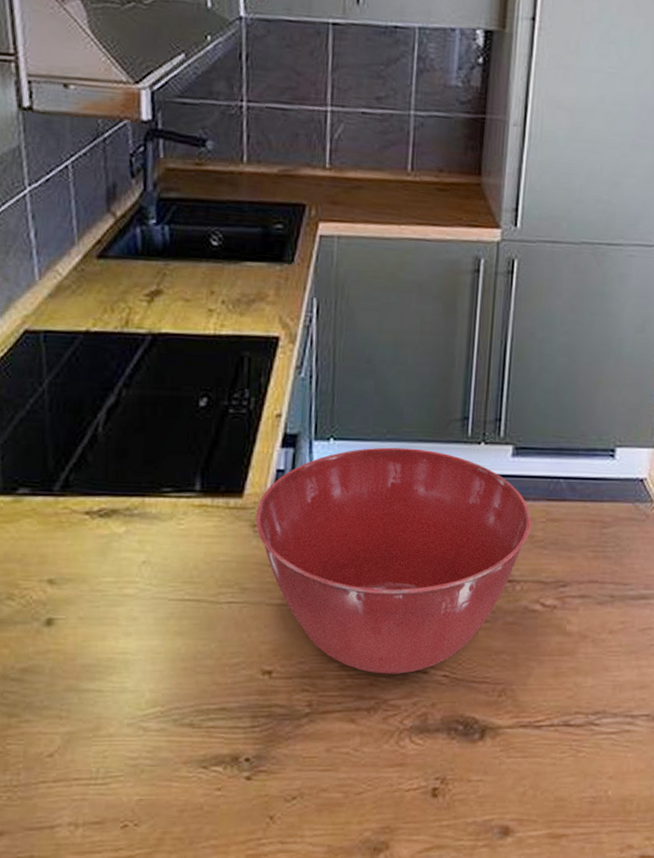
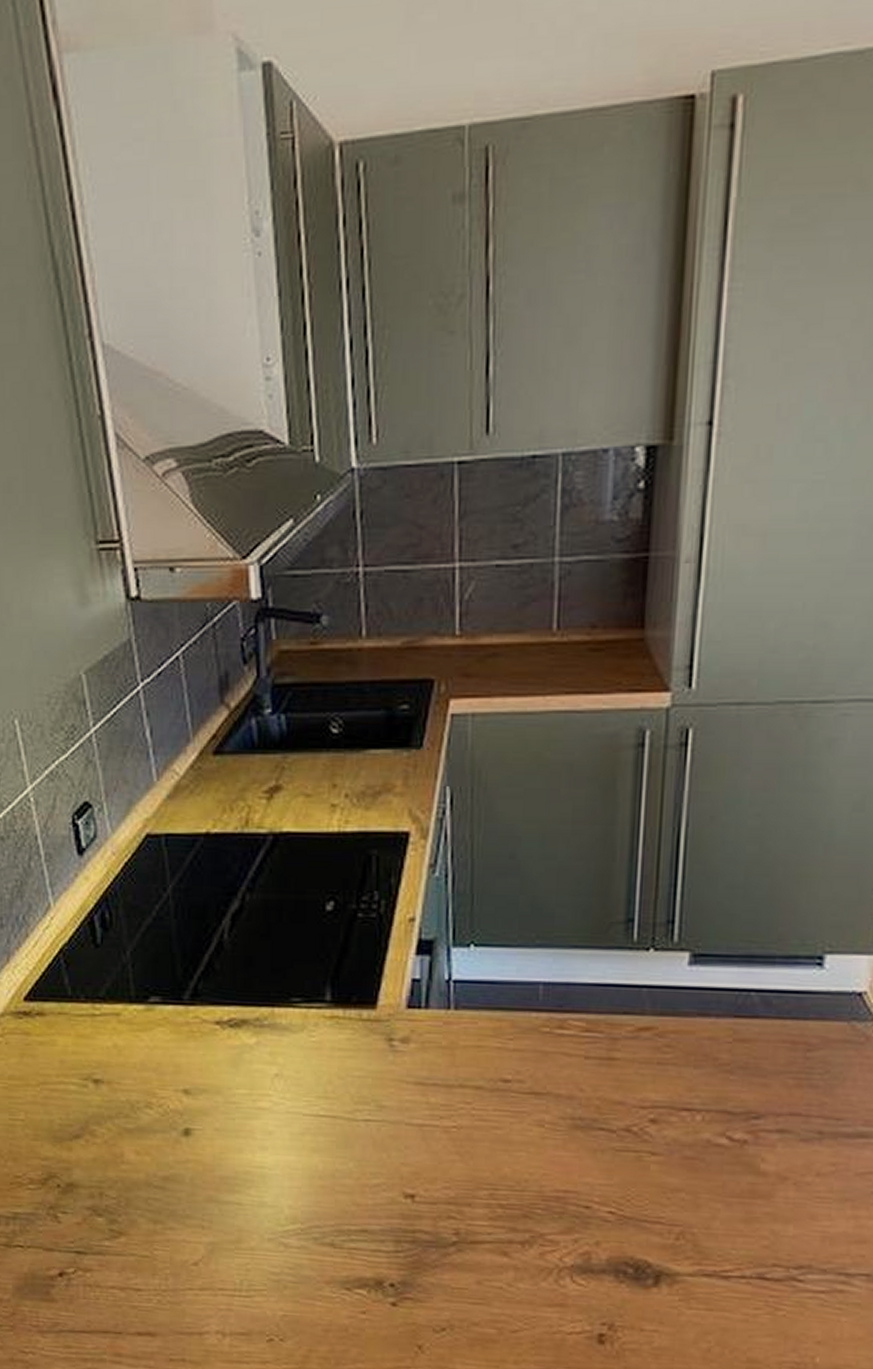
mixing bowl: present [256,447,532,674] -> none [391,954,715,1207]

